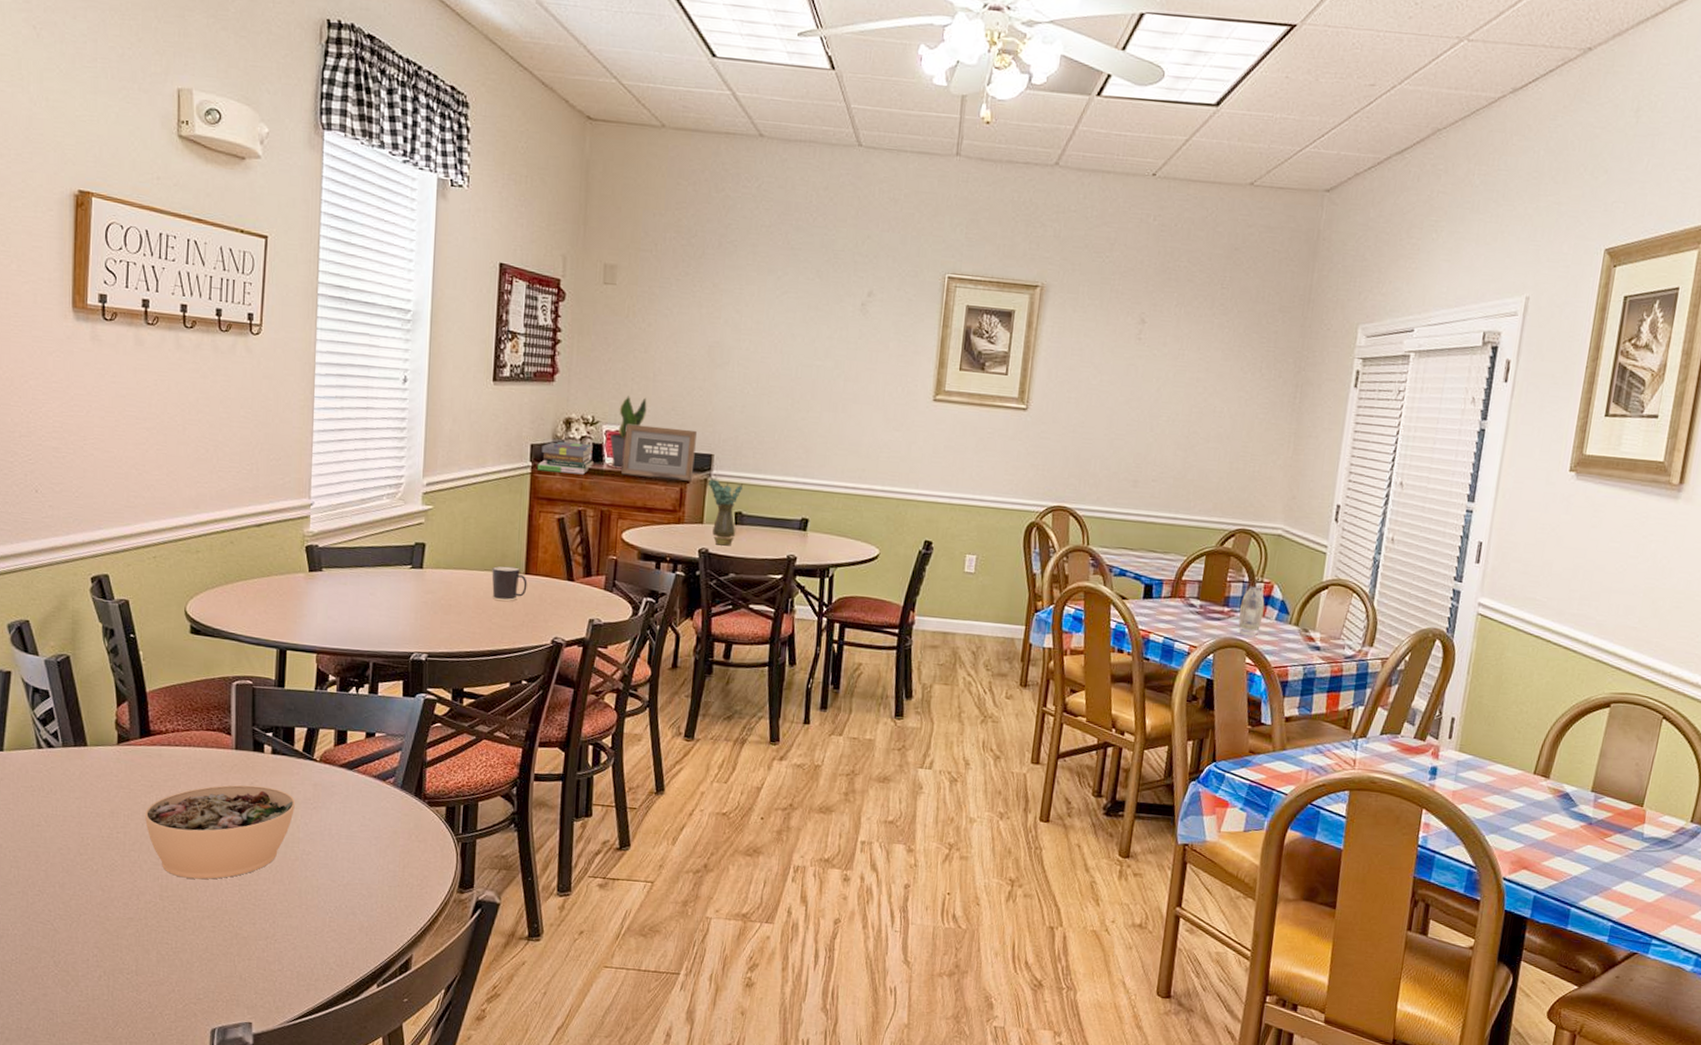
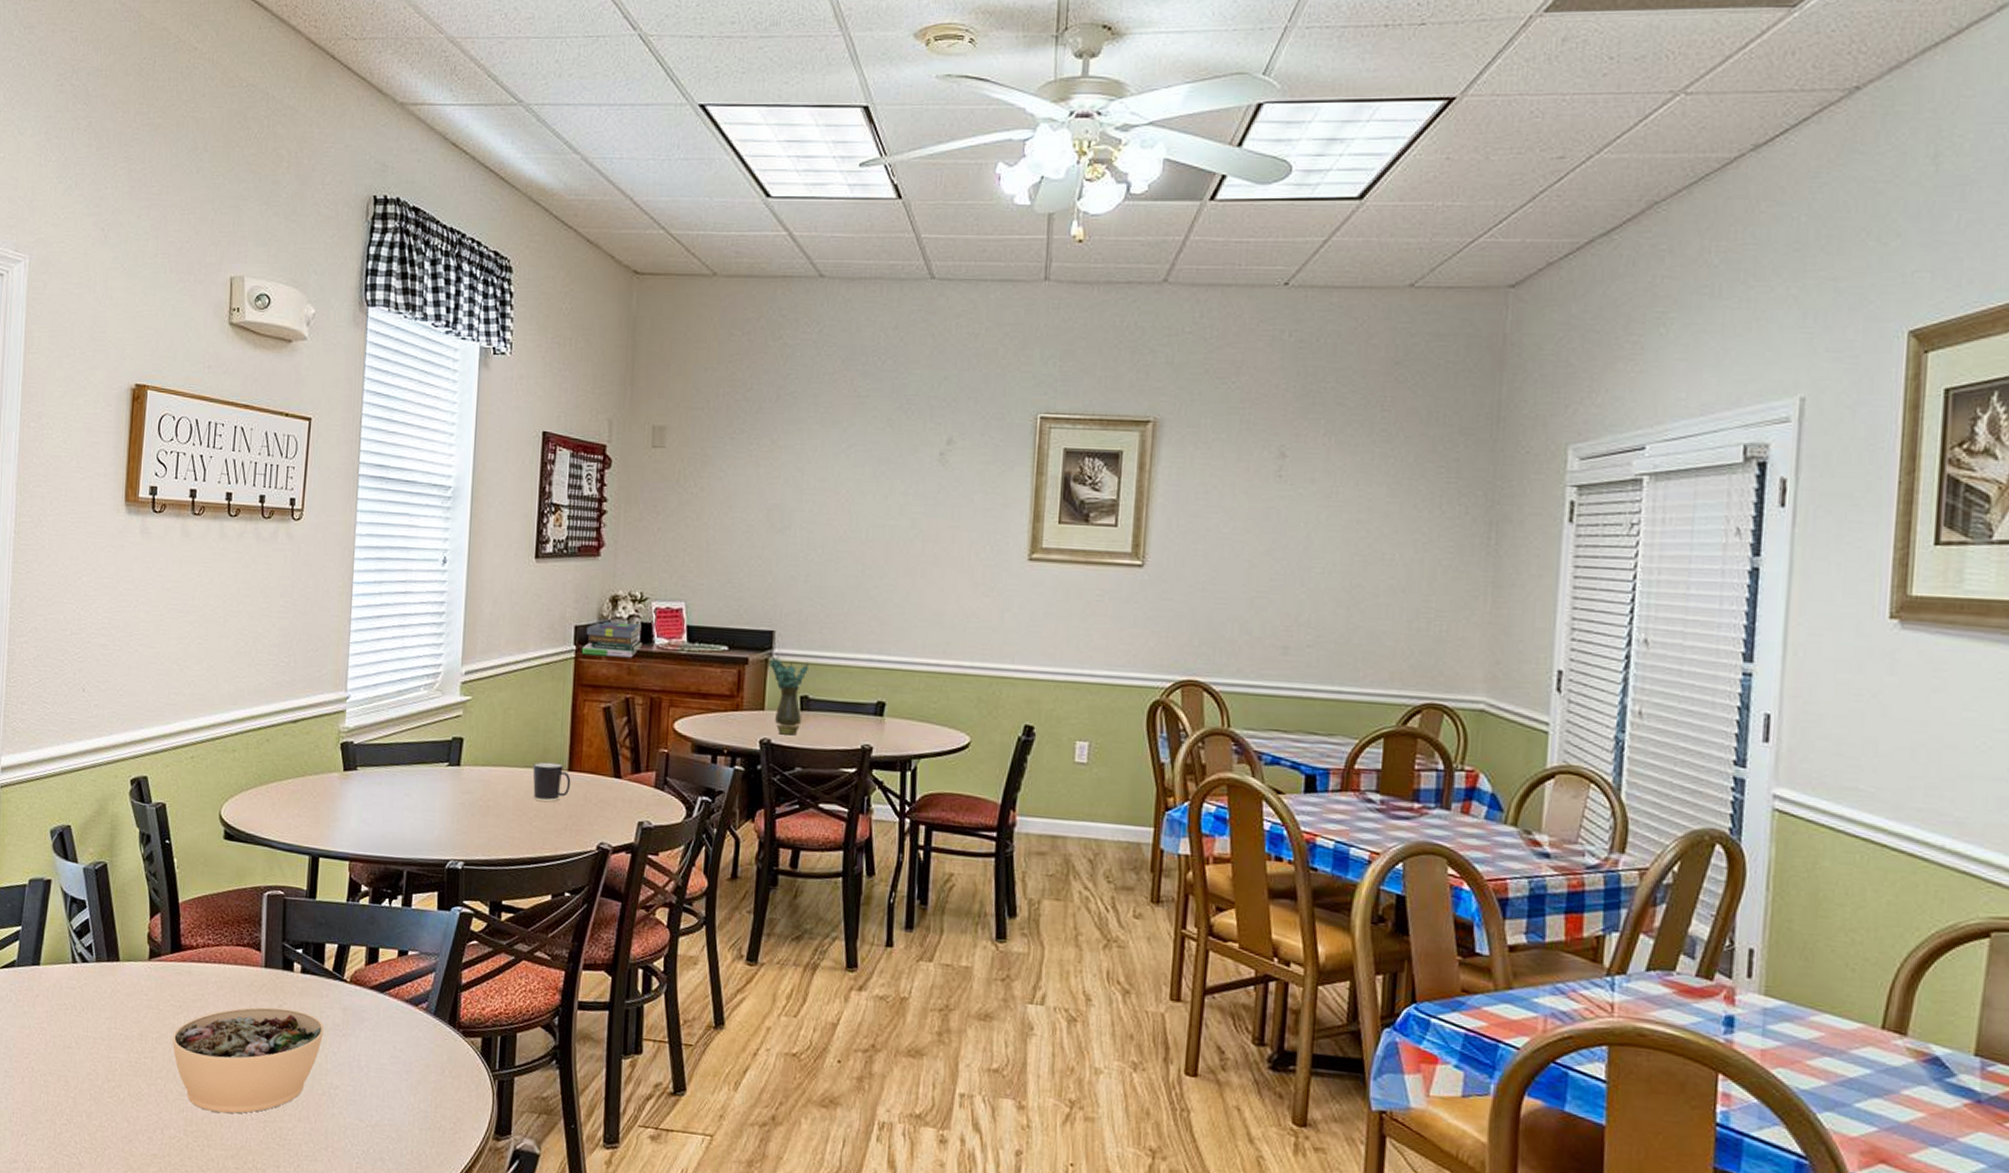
potted plant: present [609,394,647,468] -> none [659,567,700,649]
picture frame: present [621,424,697,482] -> none [673,599,755,663]
vase: present [1238,586,1265,638] -> none [1434,775,1468,842]

